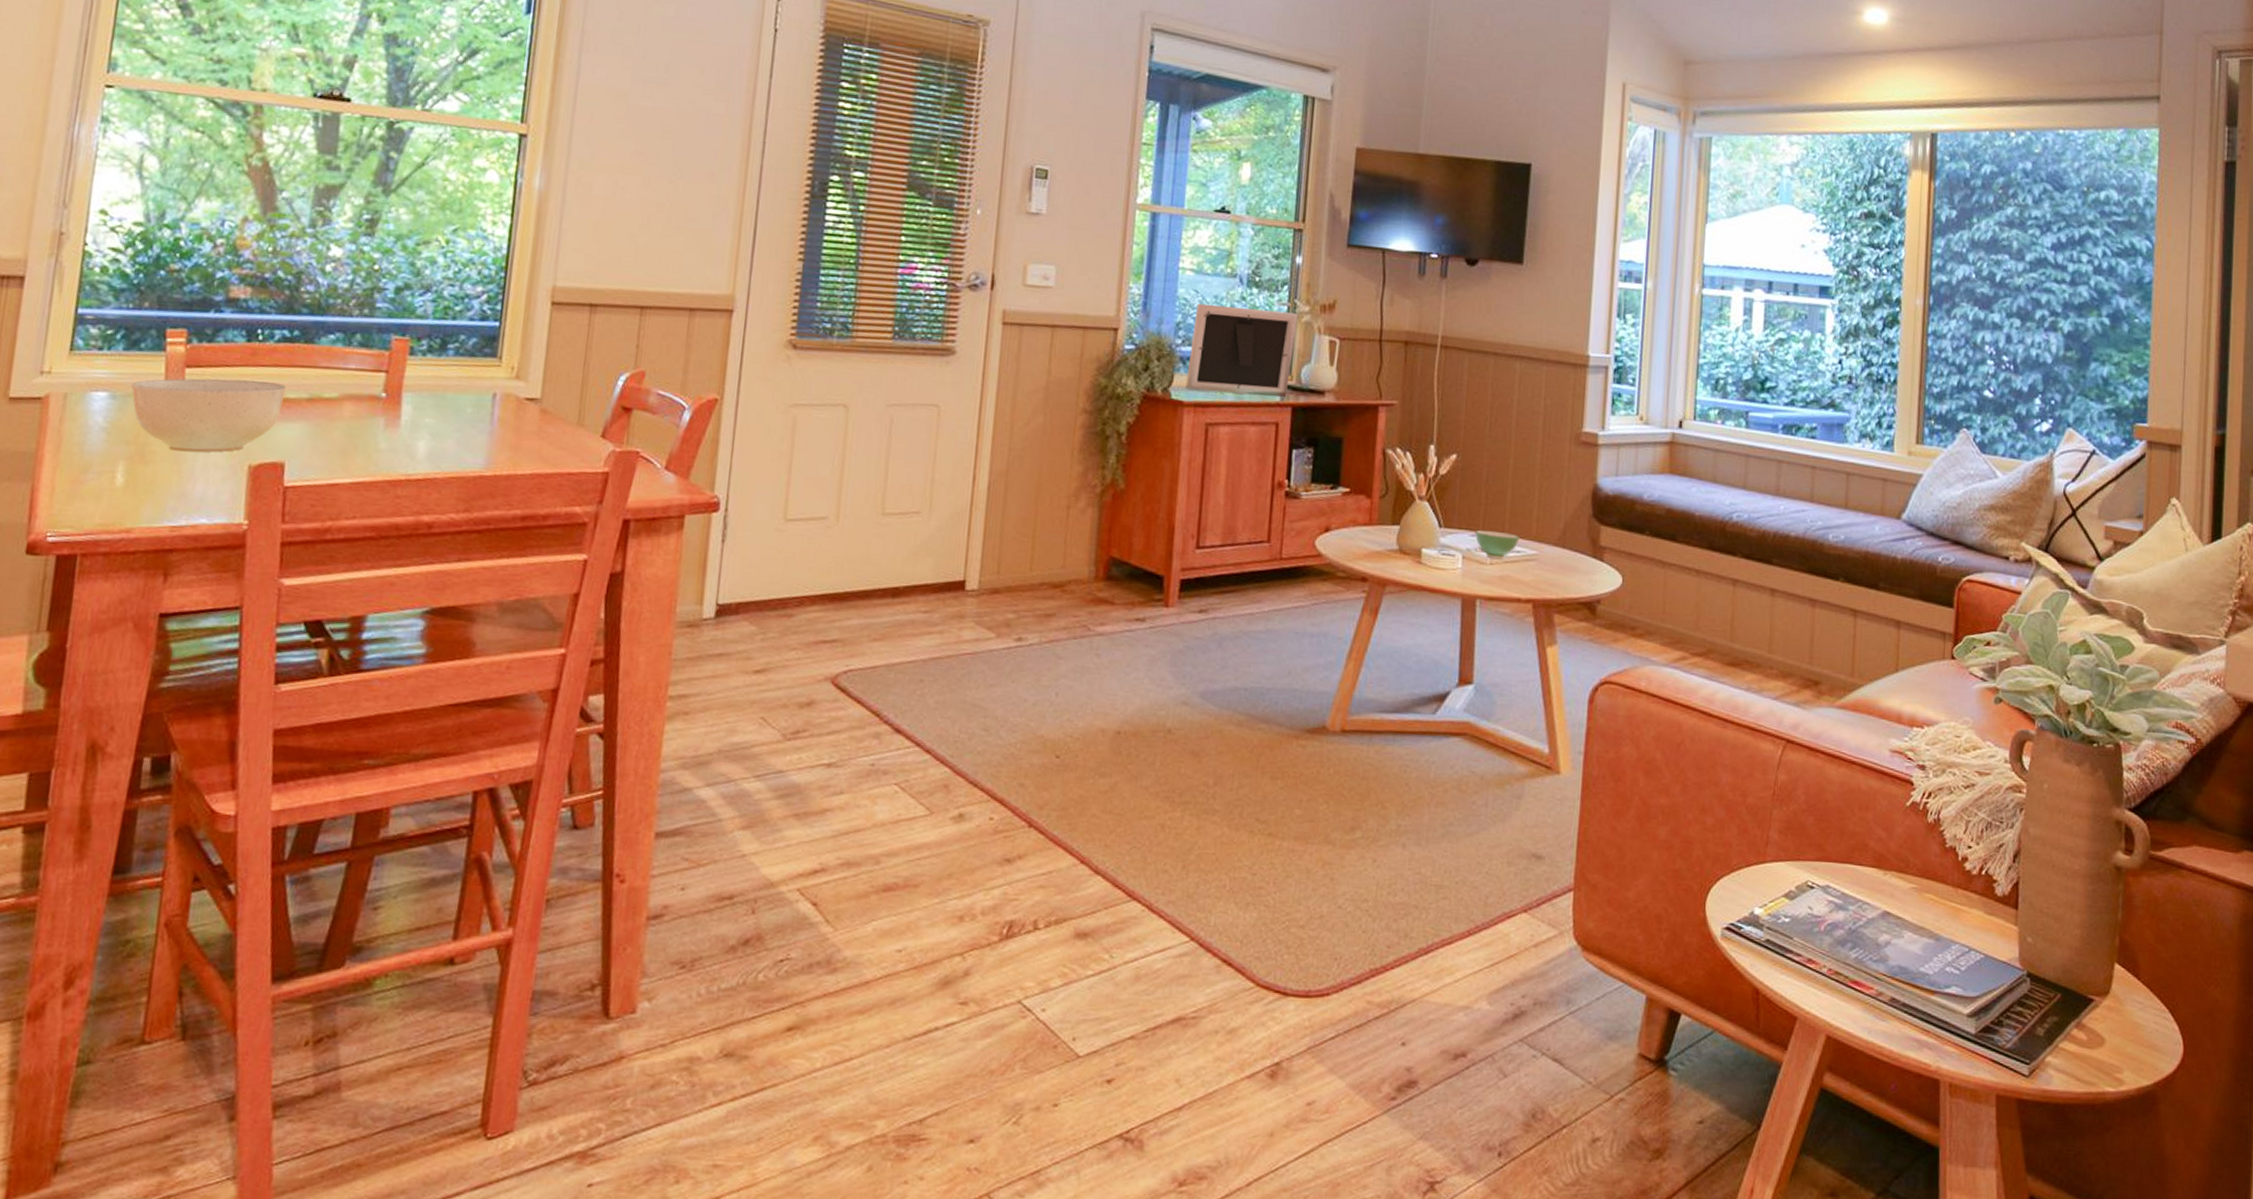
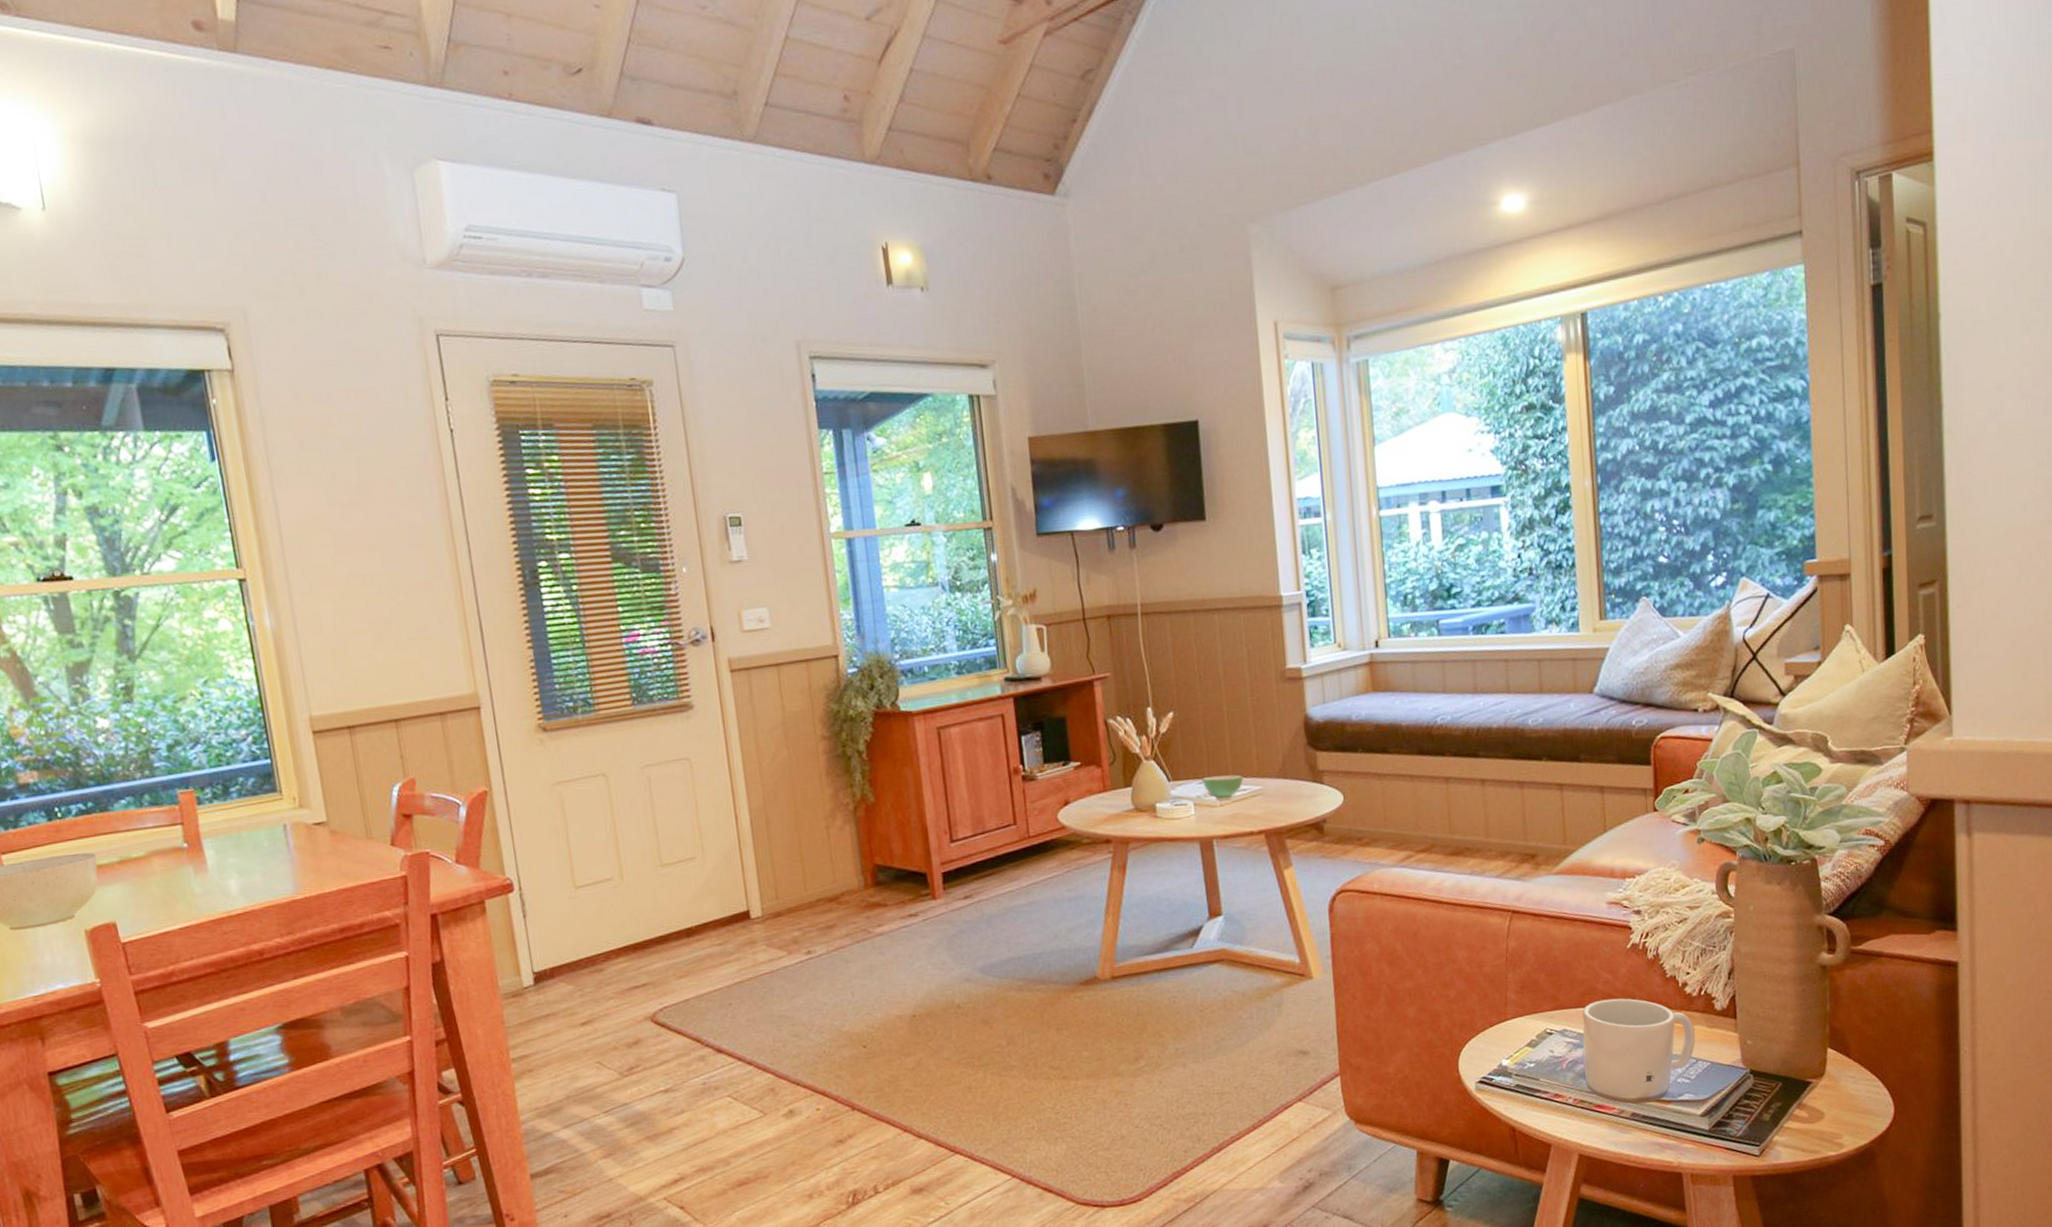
picture frame: present [1185,303,1298,397] -> none [907,609,1007,700]
mug: none [1843,859,1971,990] -> present [1582,998,1696,1104]

